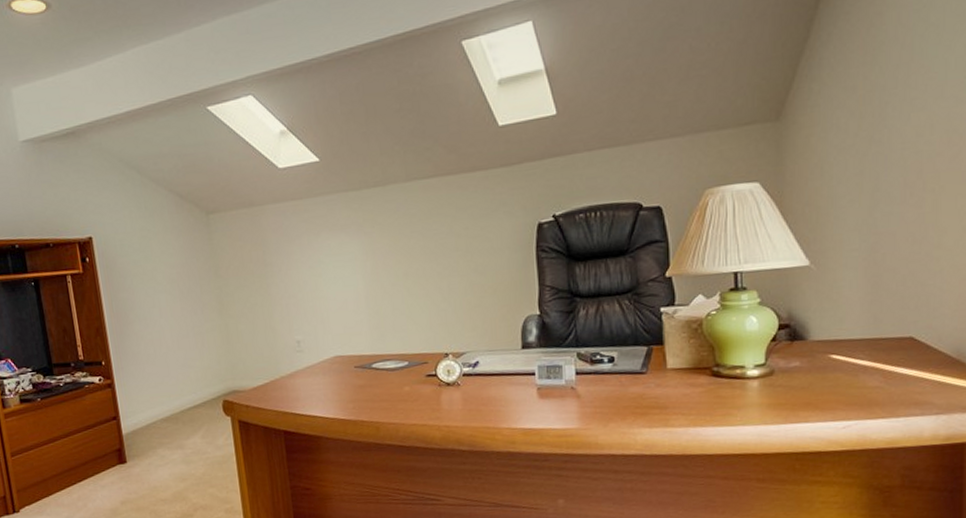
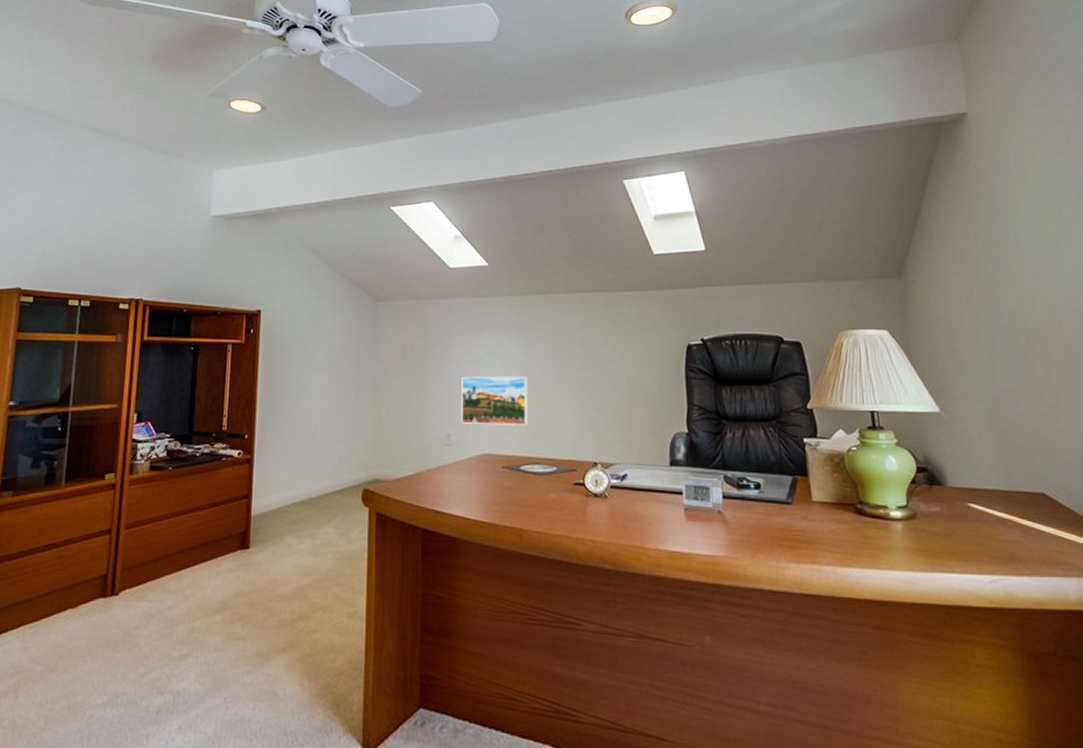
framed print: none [305,275,377,330] -> present [461,376,528,425]

